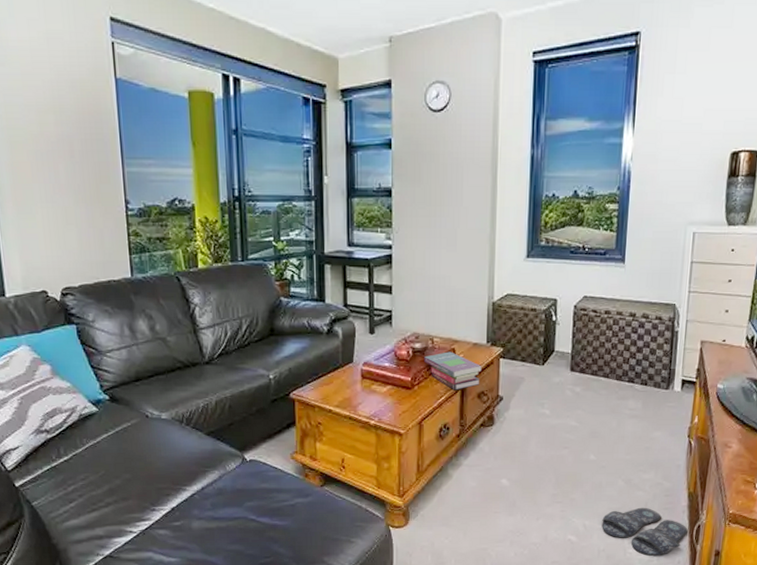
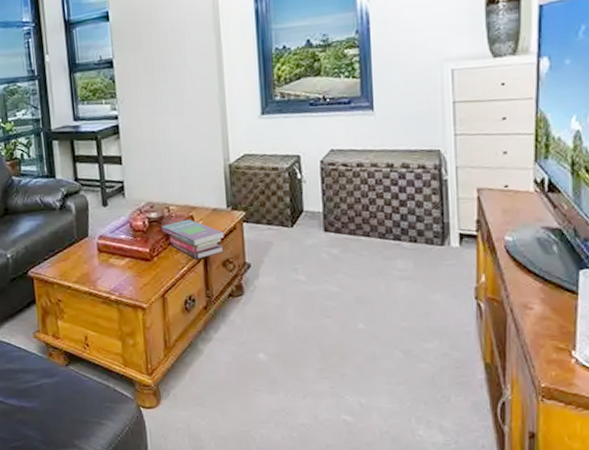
slippers: present [602,507,688,557] -> none [381,381,490,440]

